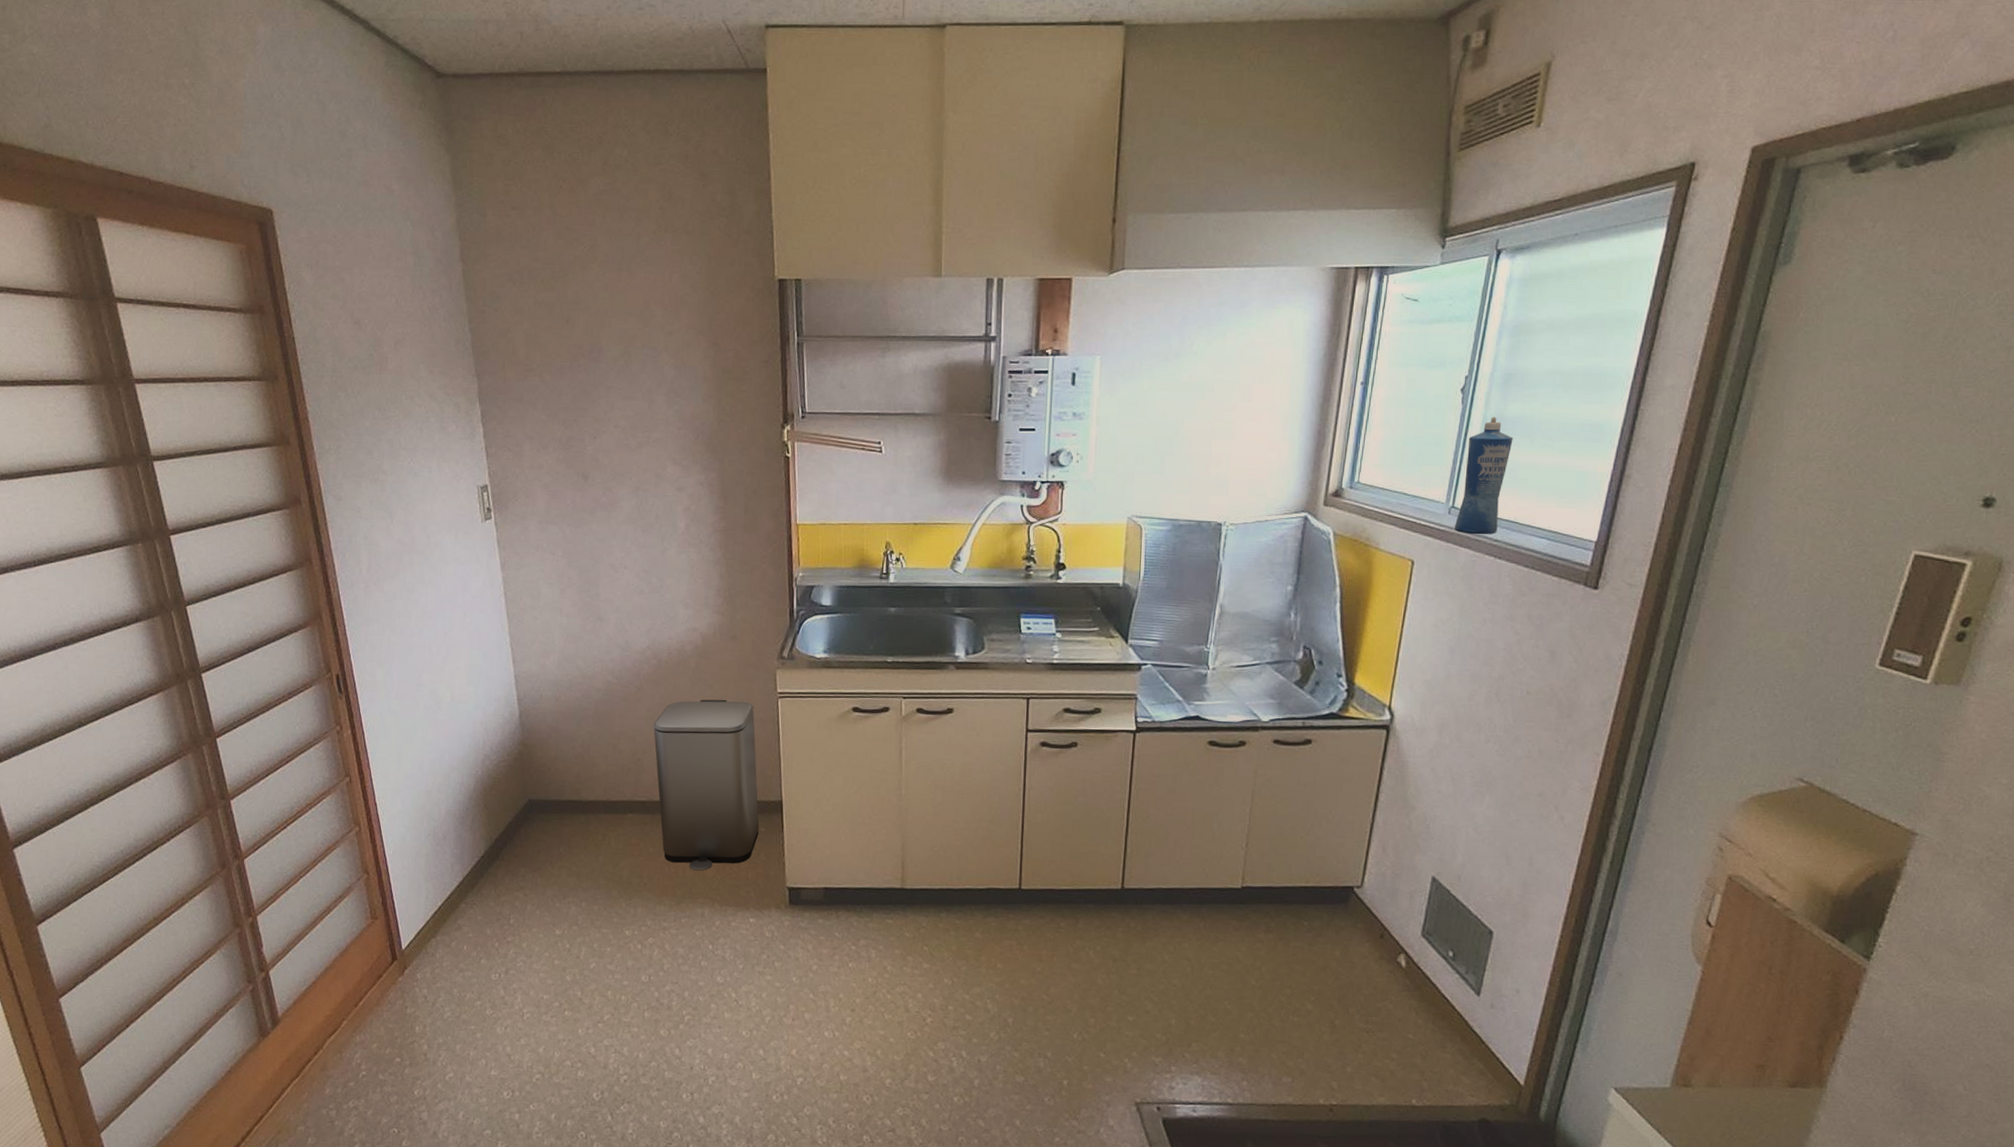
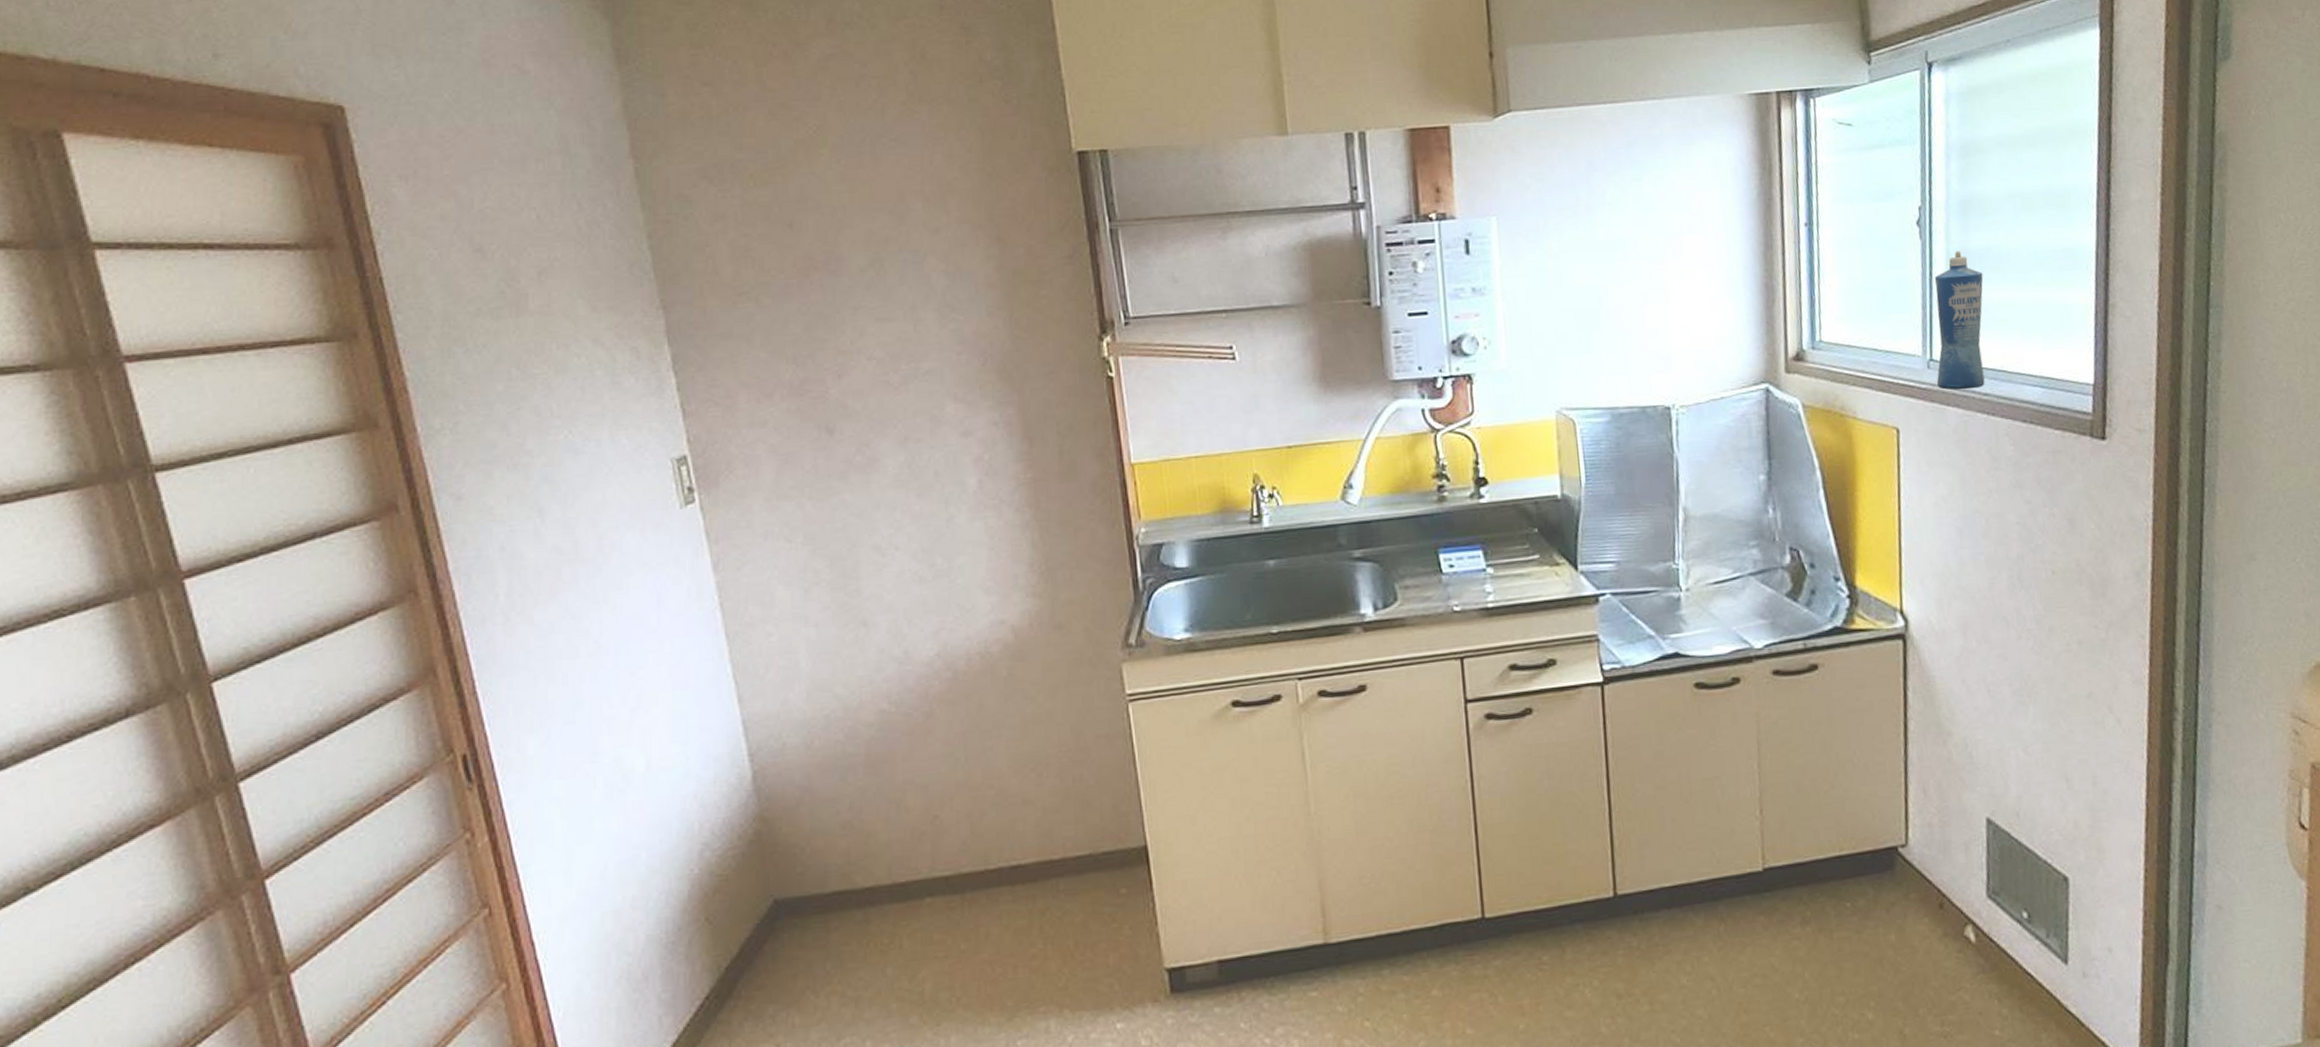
pedal bin: present [653,699,760,871] -> none [953,713,1118,966]

